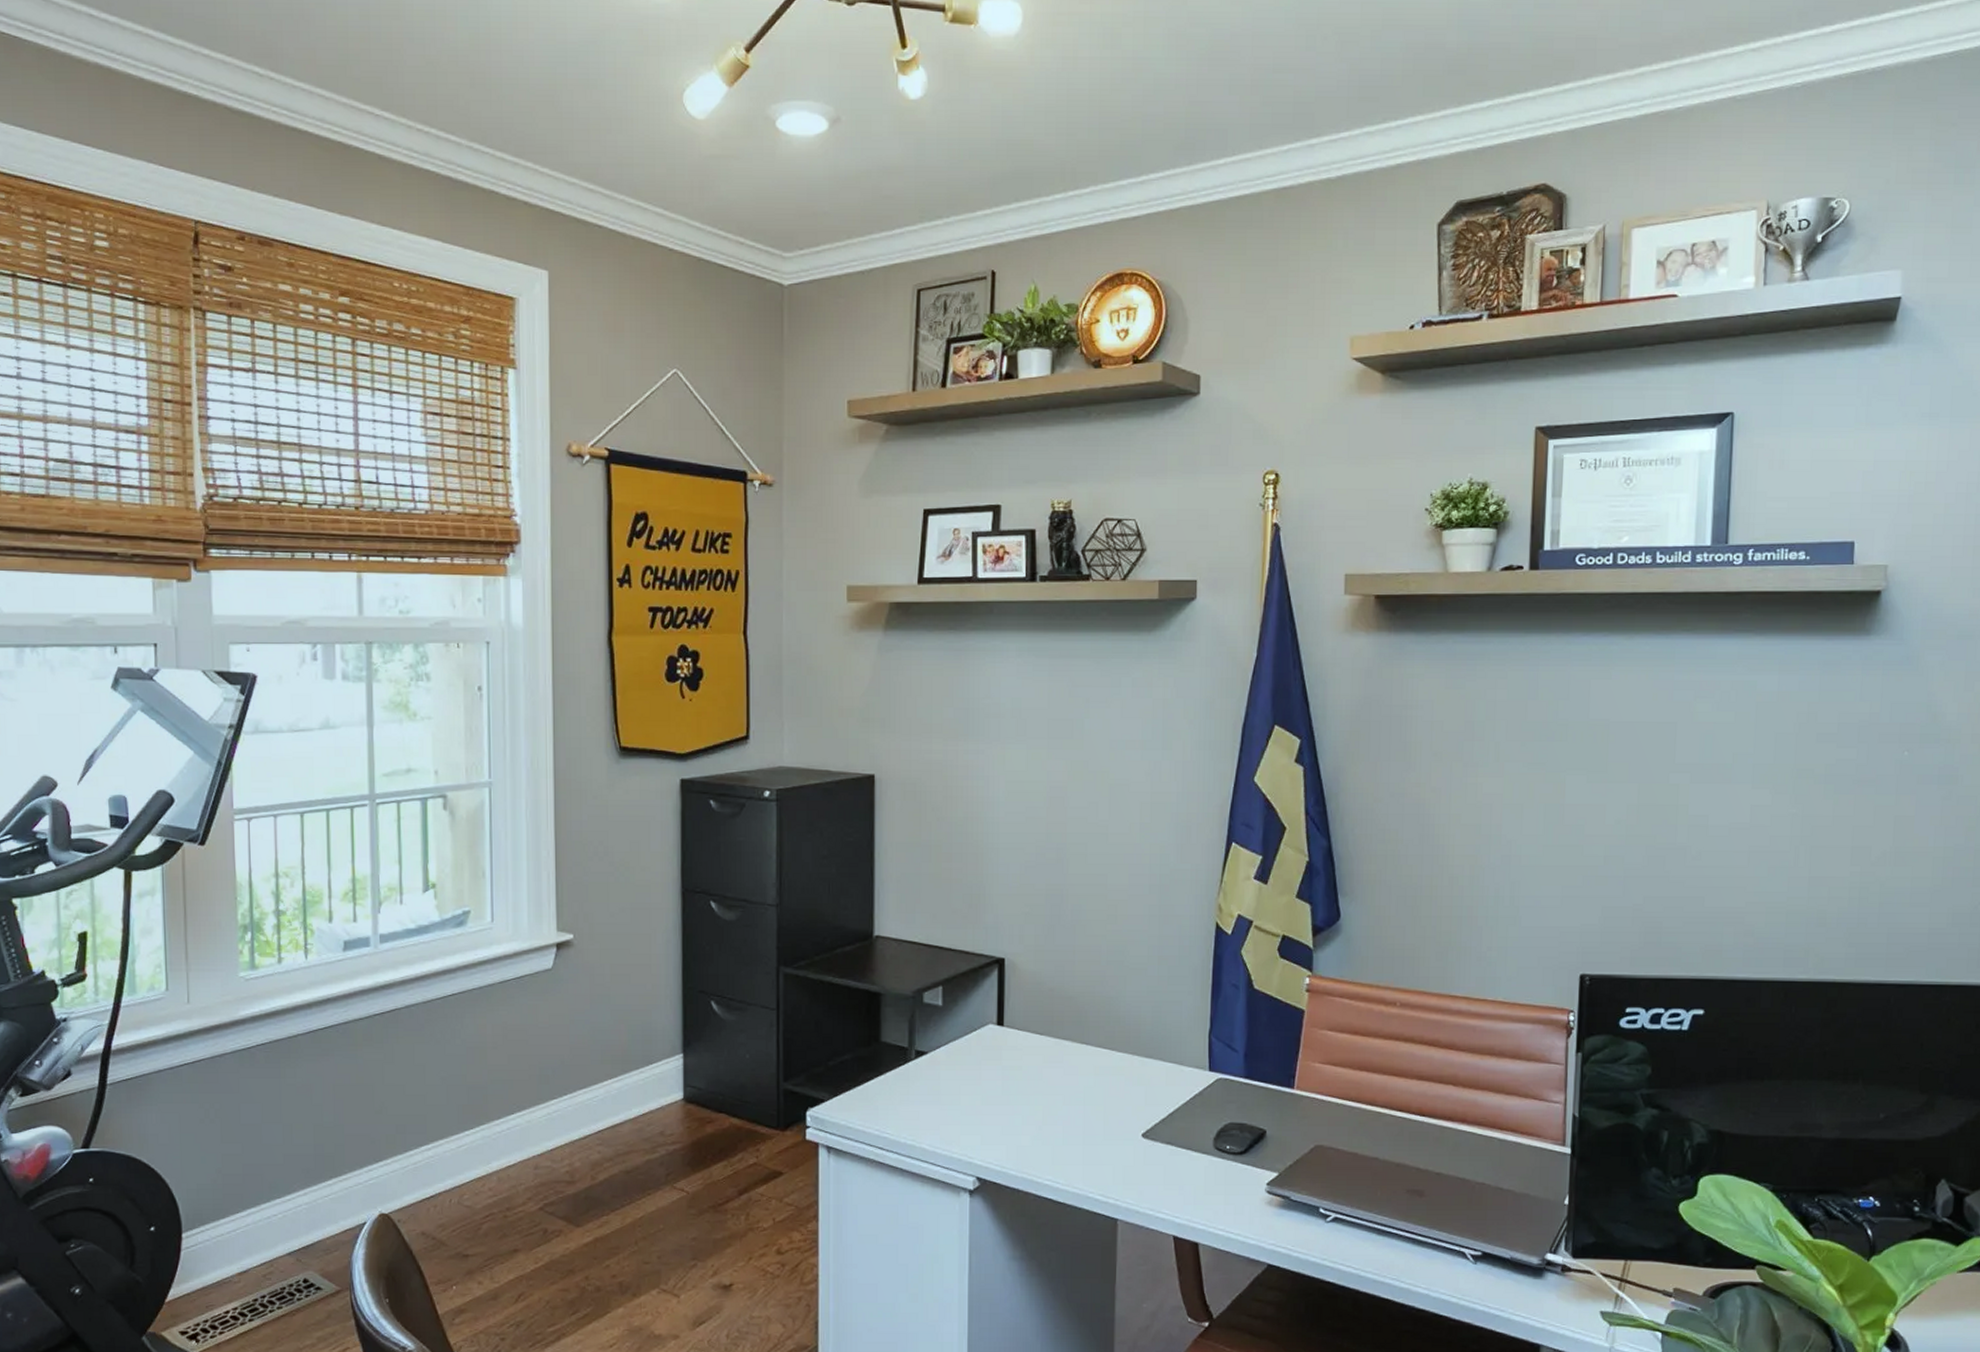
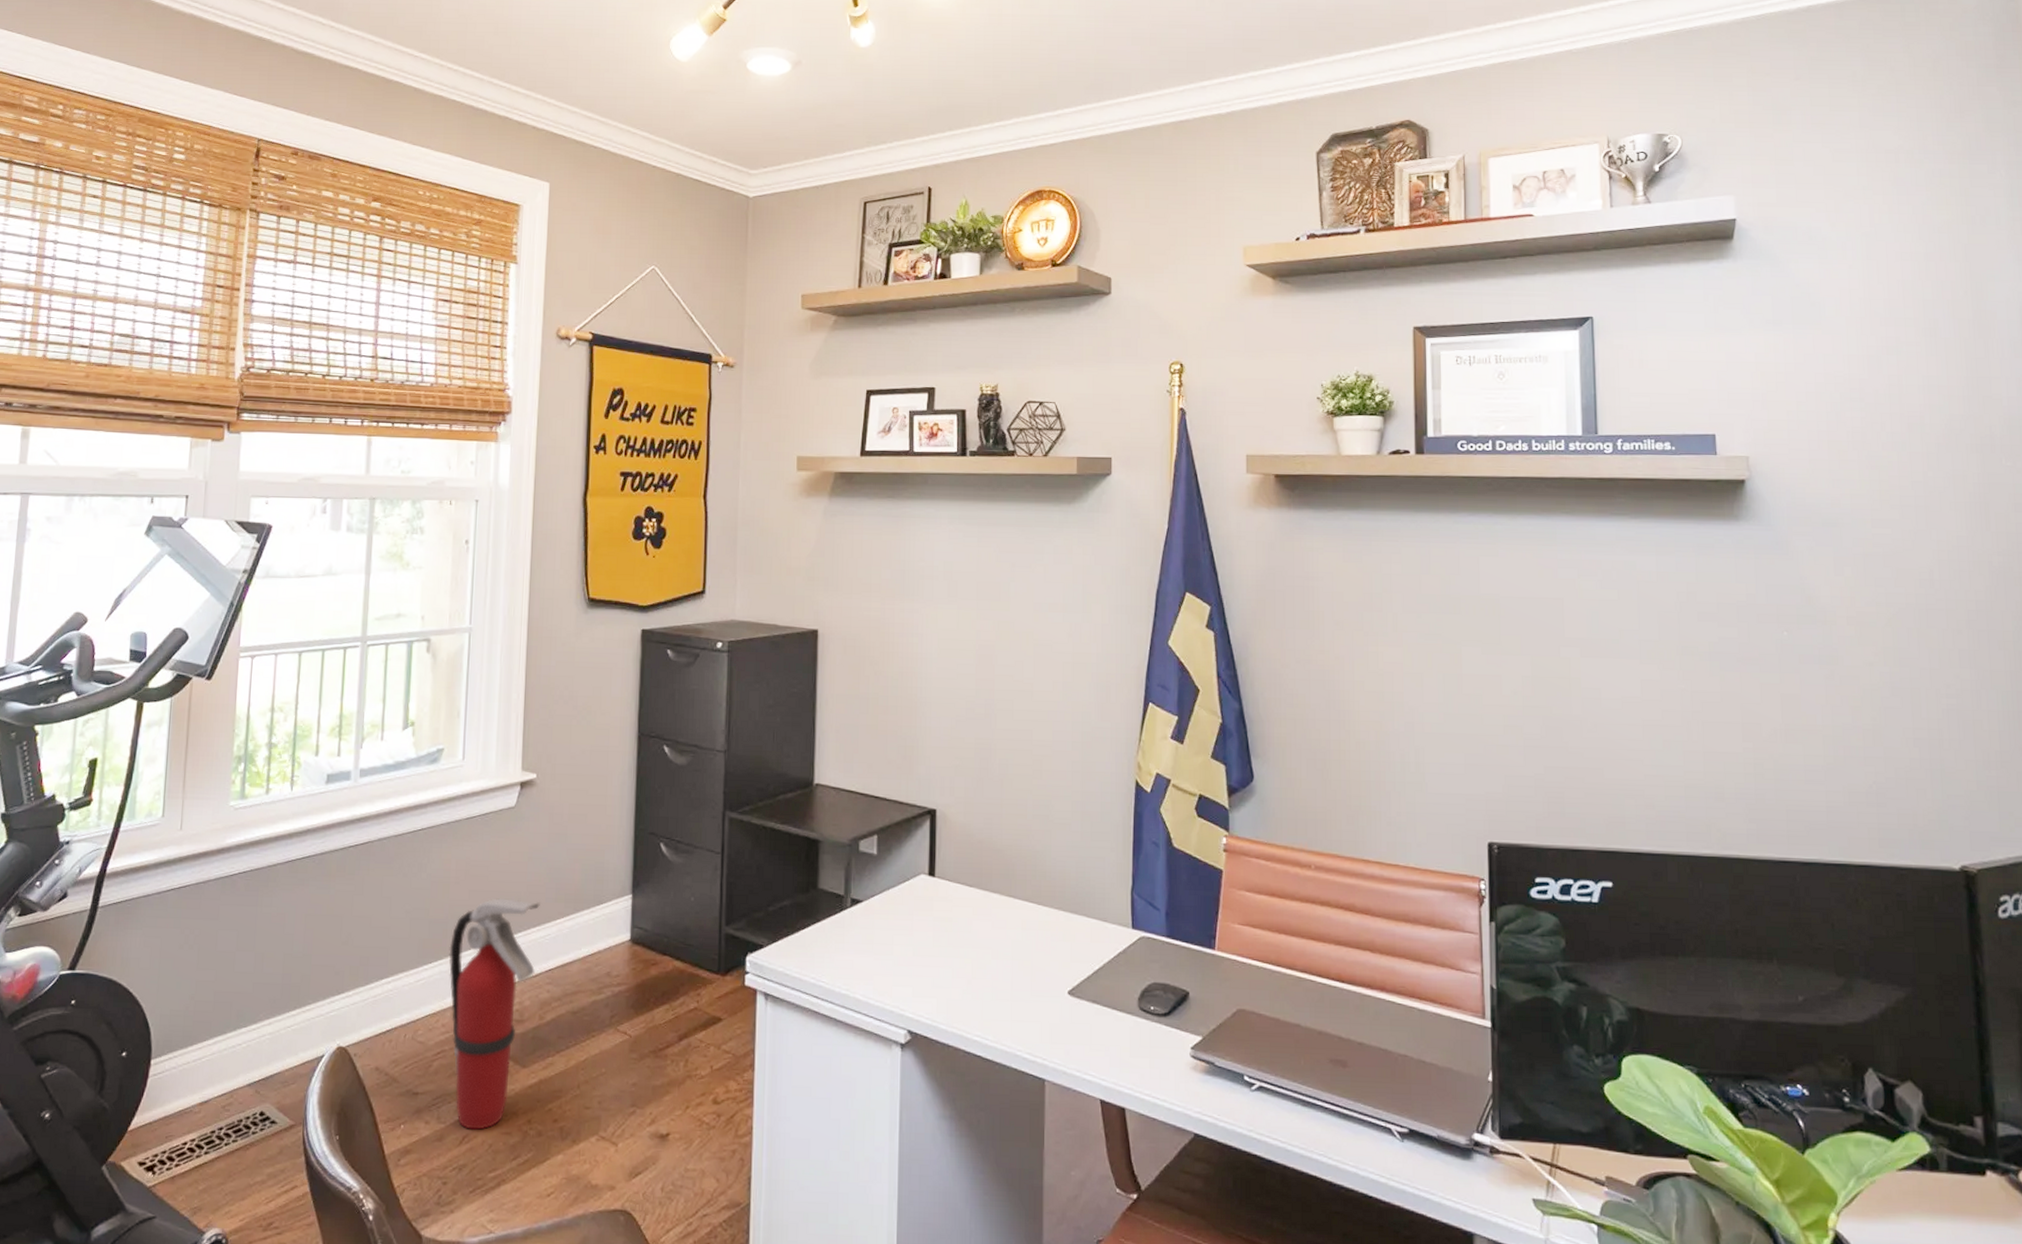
fire extinguisher: none [491,1061,585,1288] -> present [449,897,540,1130]

